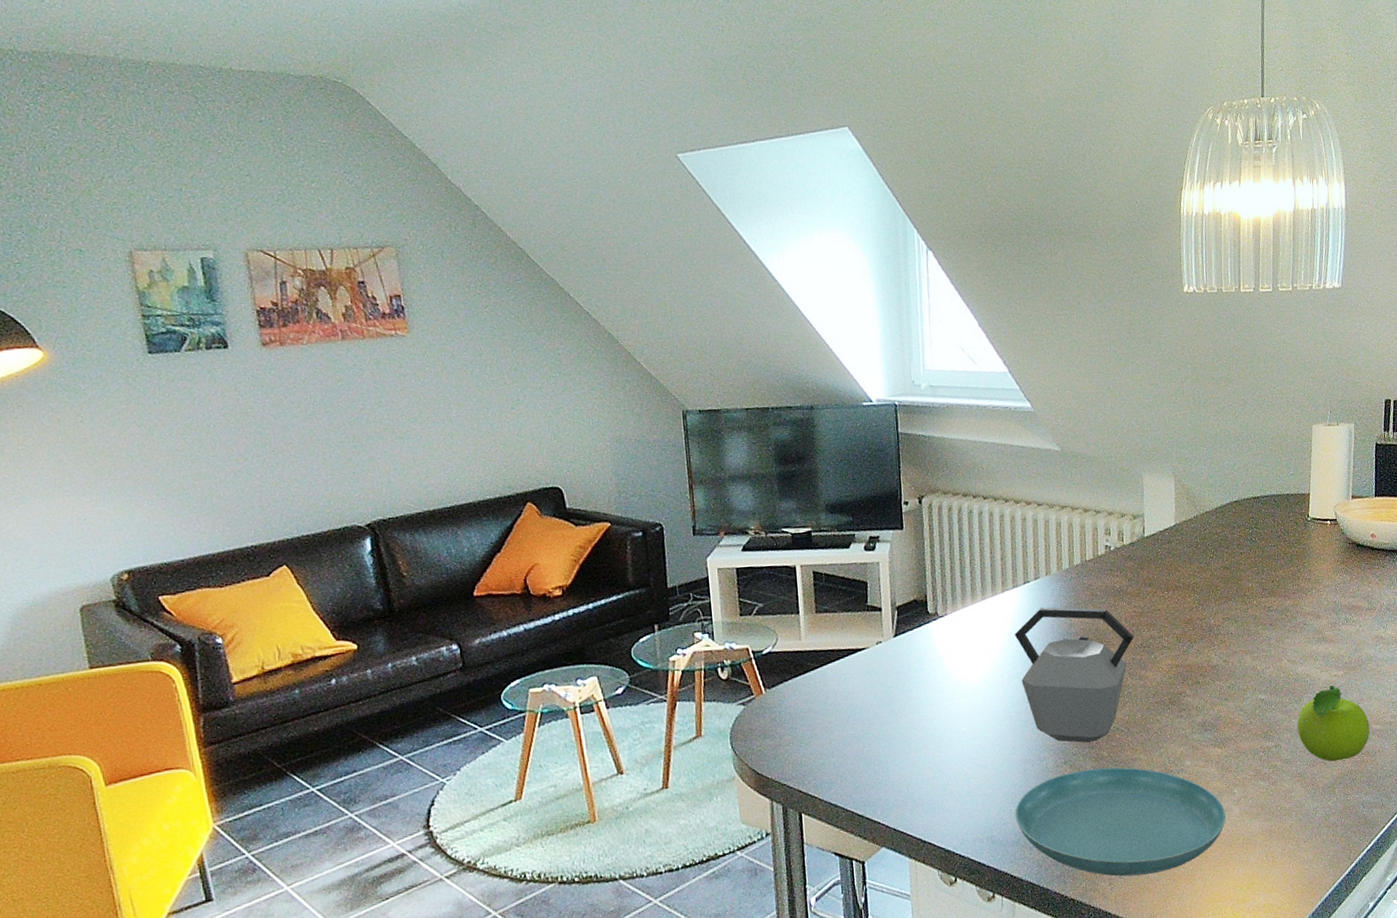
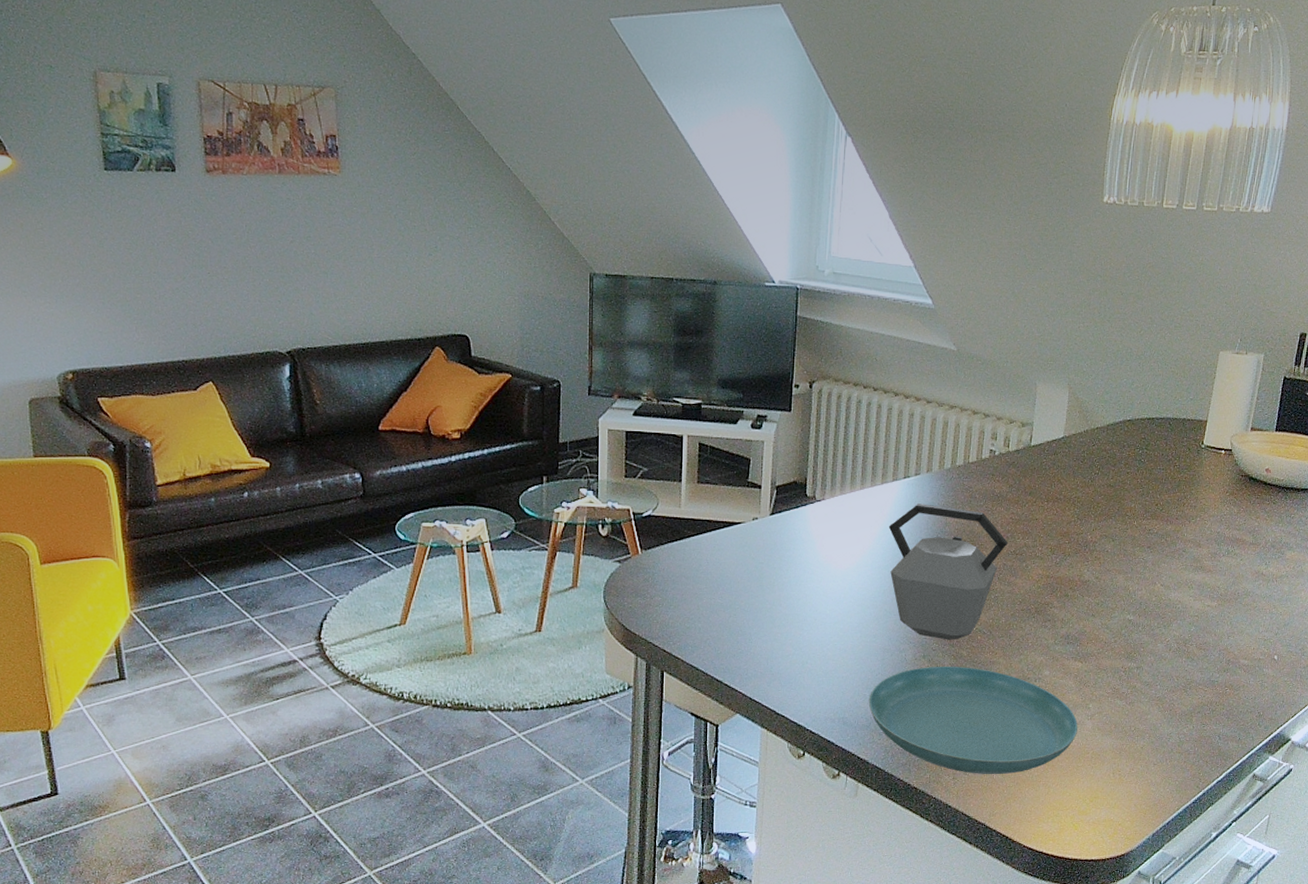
fruit: present [1297,685,1370,762] -> none [1162,615,1237,690]

